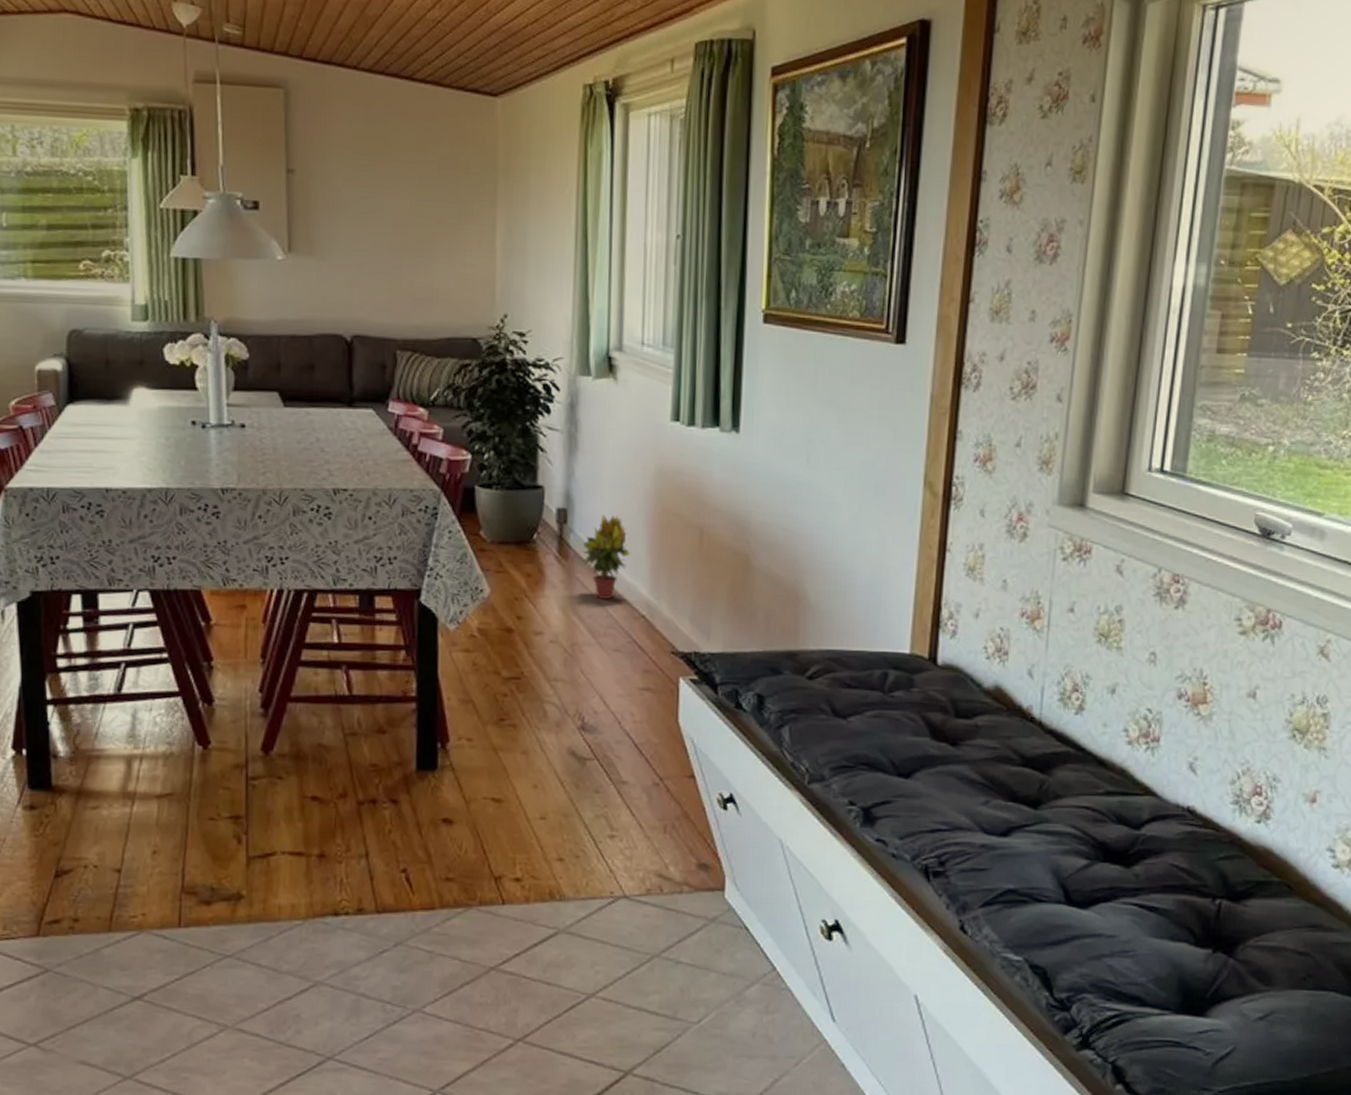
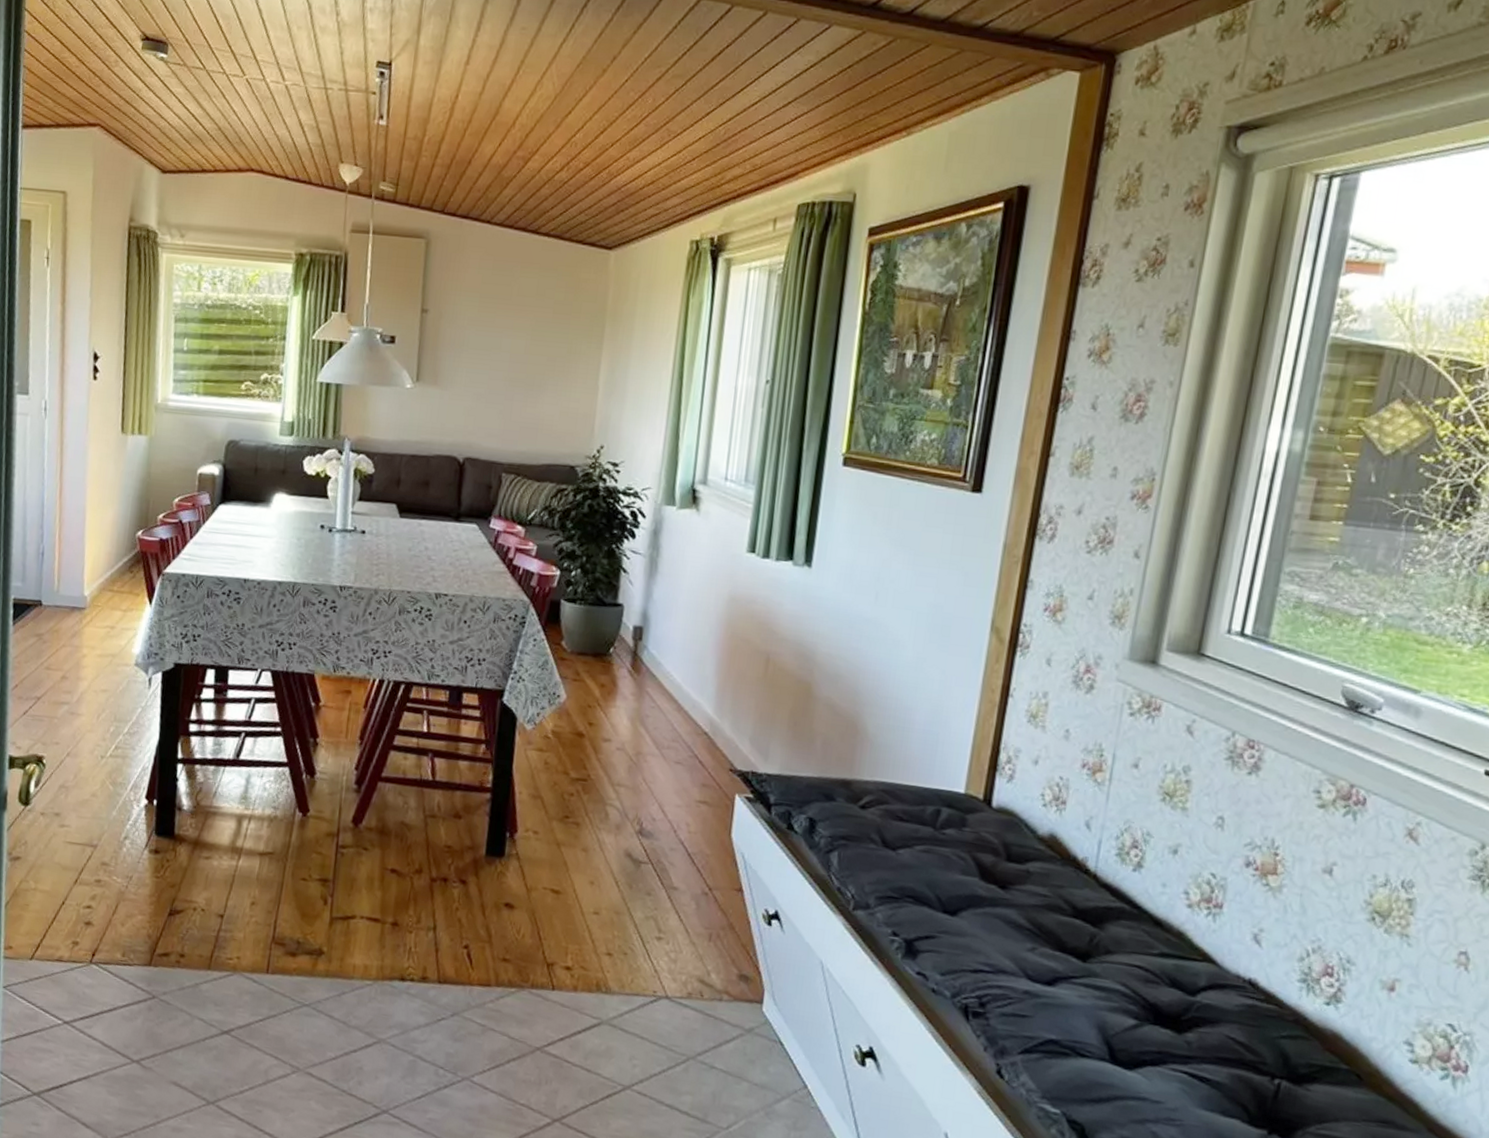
potted plant: present [582,514,630,600] -> none [653,635,698,715]

